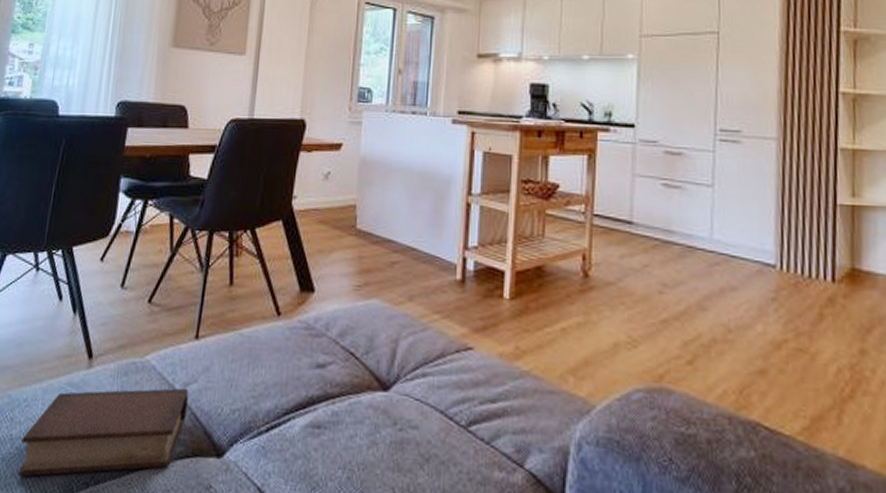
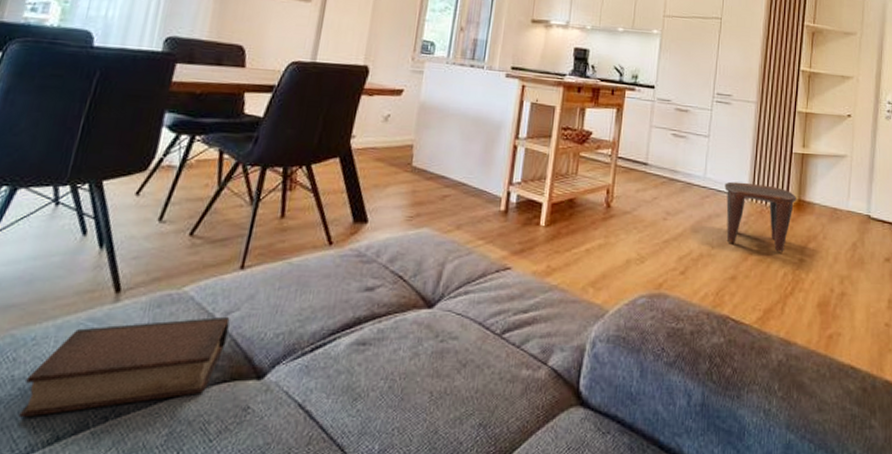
stool: none [740,244,848,340] -> present [724,181,796,252]

